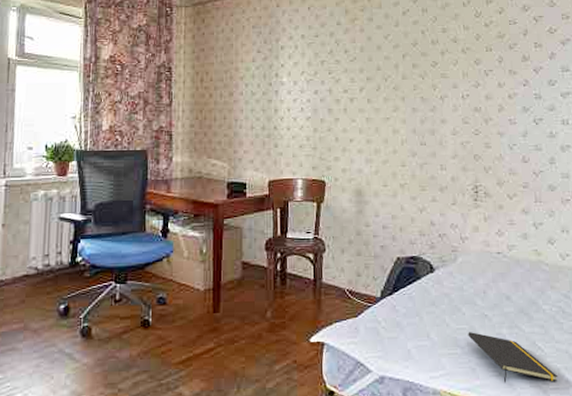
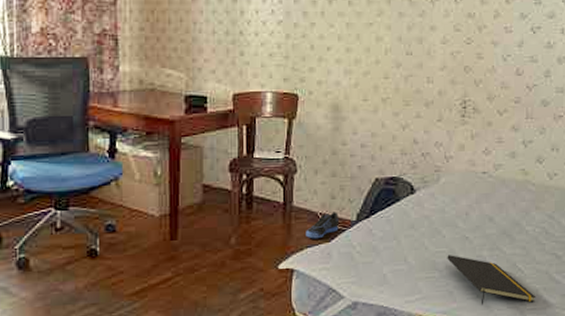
sneaker: none [335,288,365,314] -> present [306,212,339,239]

